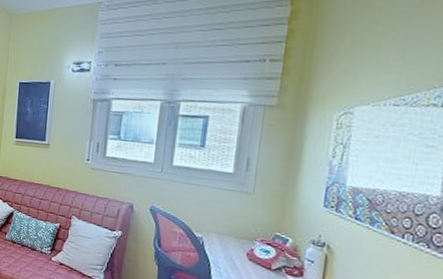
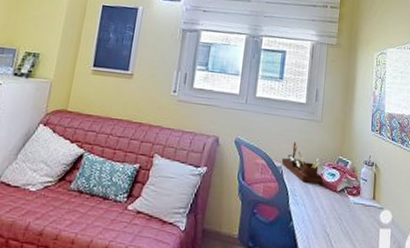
desk organizer: none [202,213,254,259] -> present [281,142,323,184]

